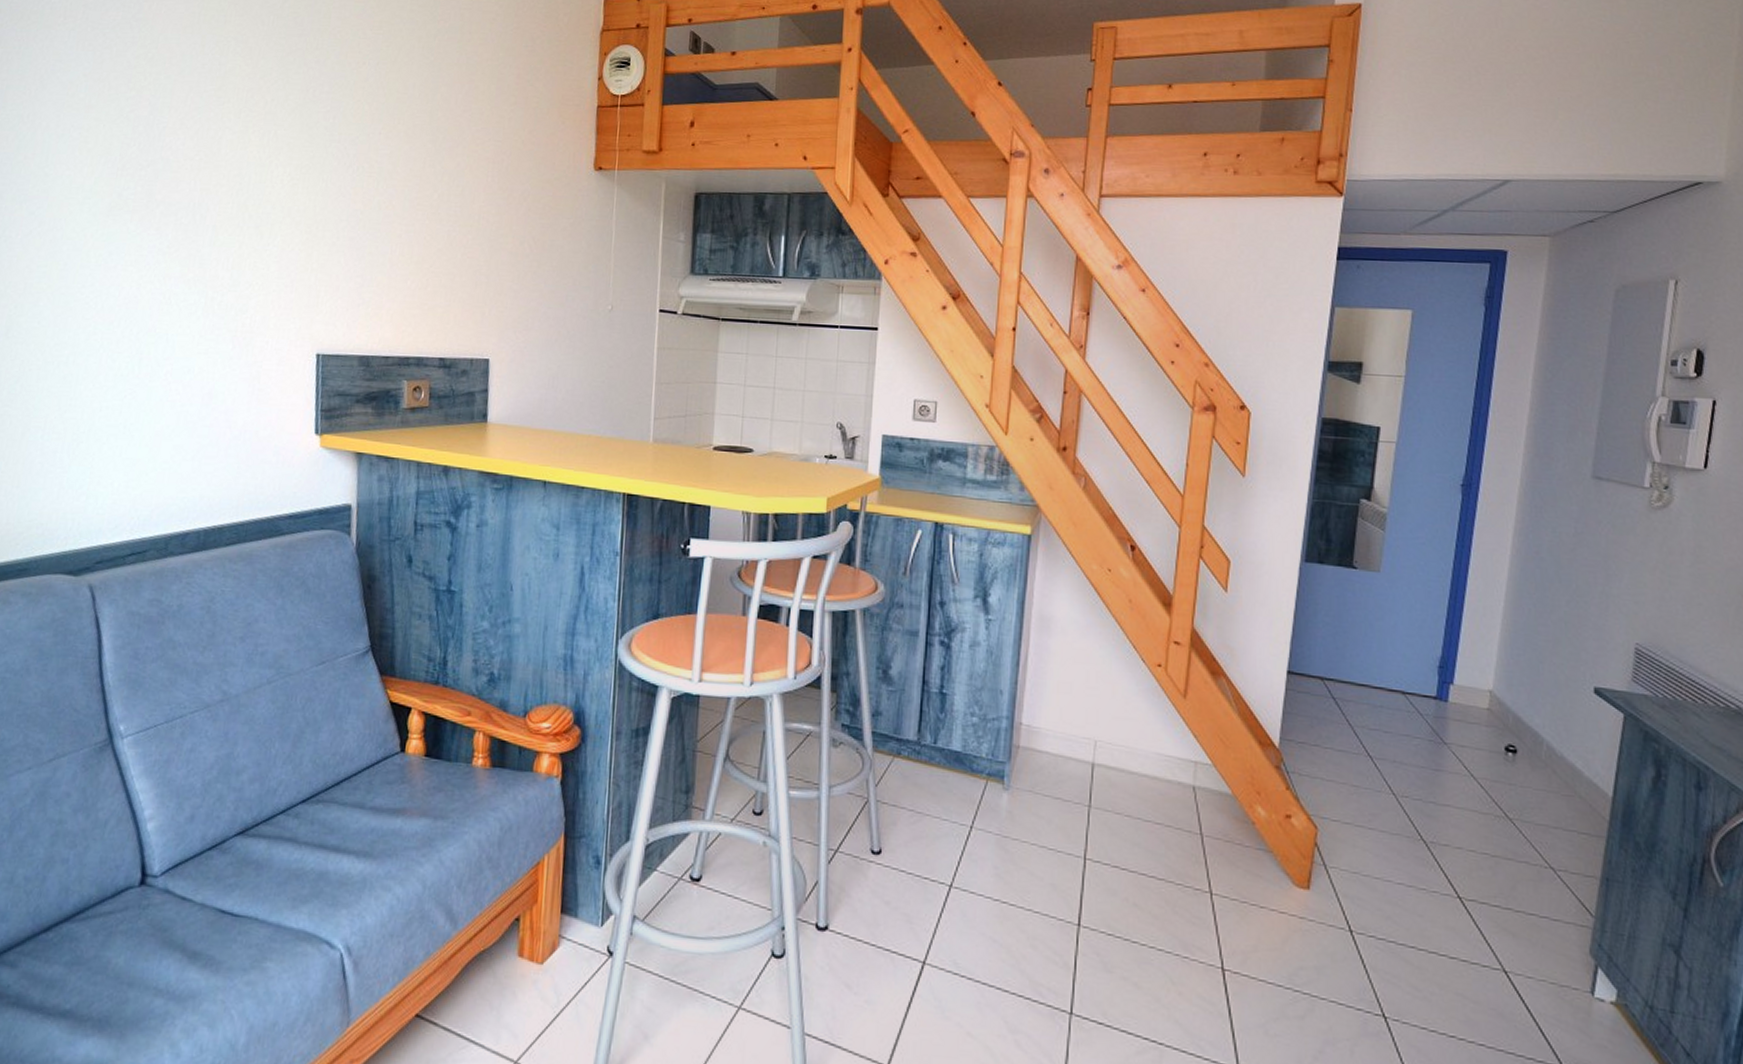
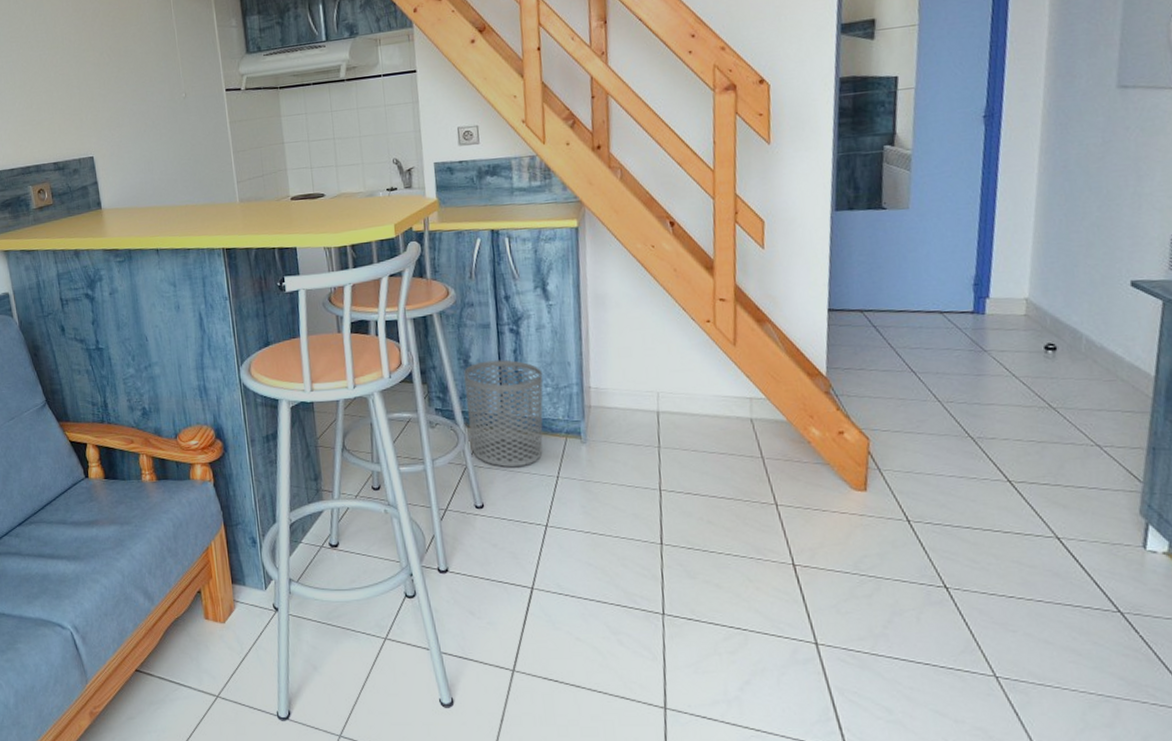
waste bin: none [877,675,971,809] -> present [464,360,543,468]

